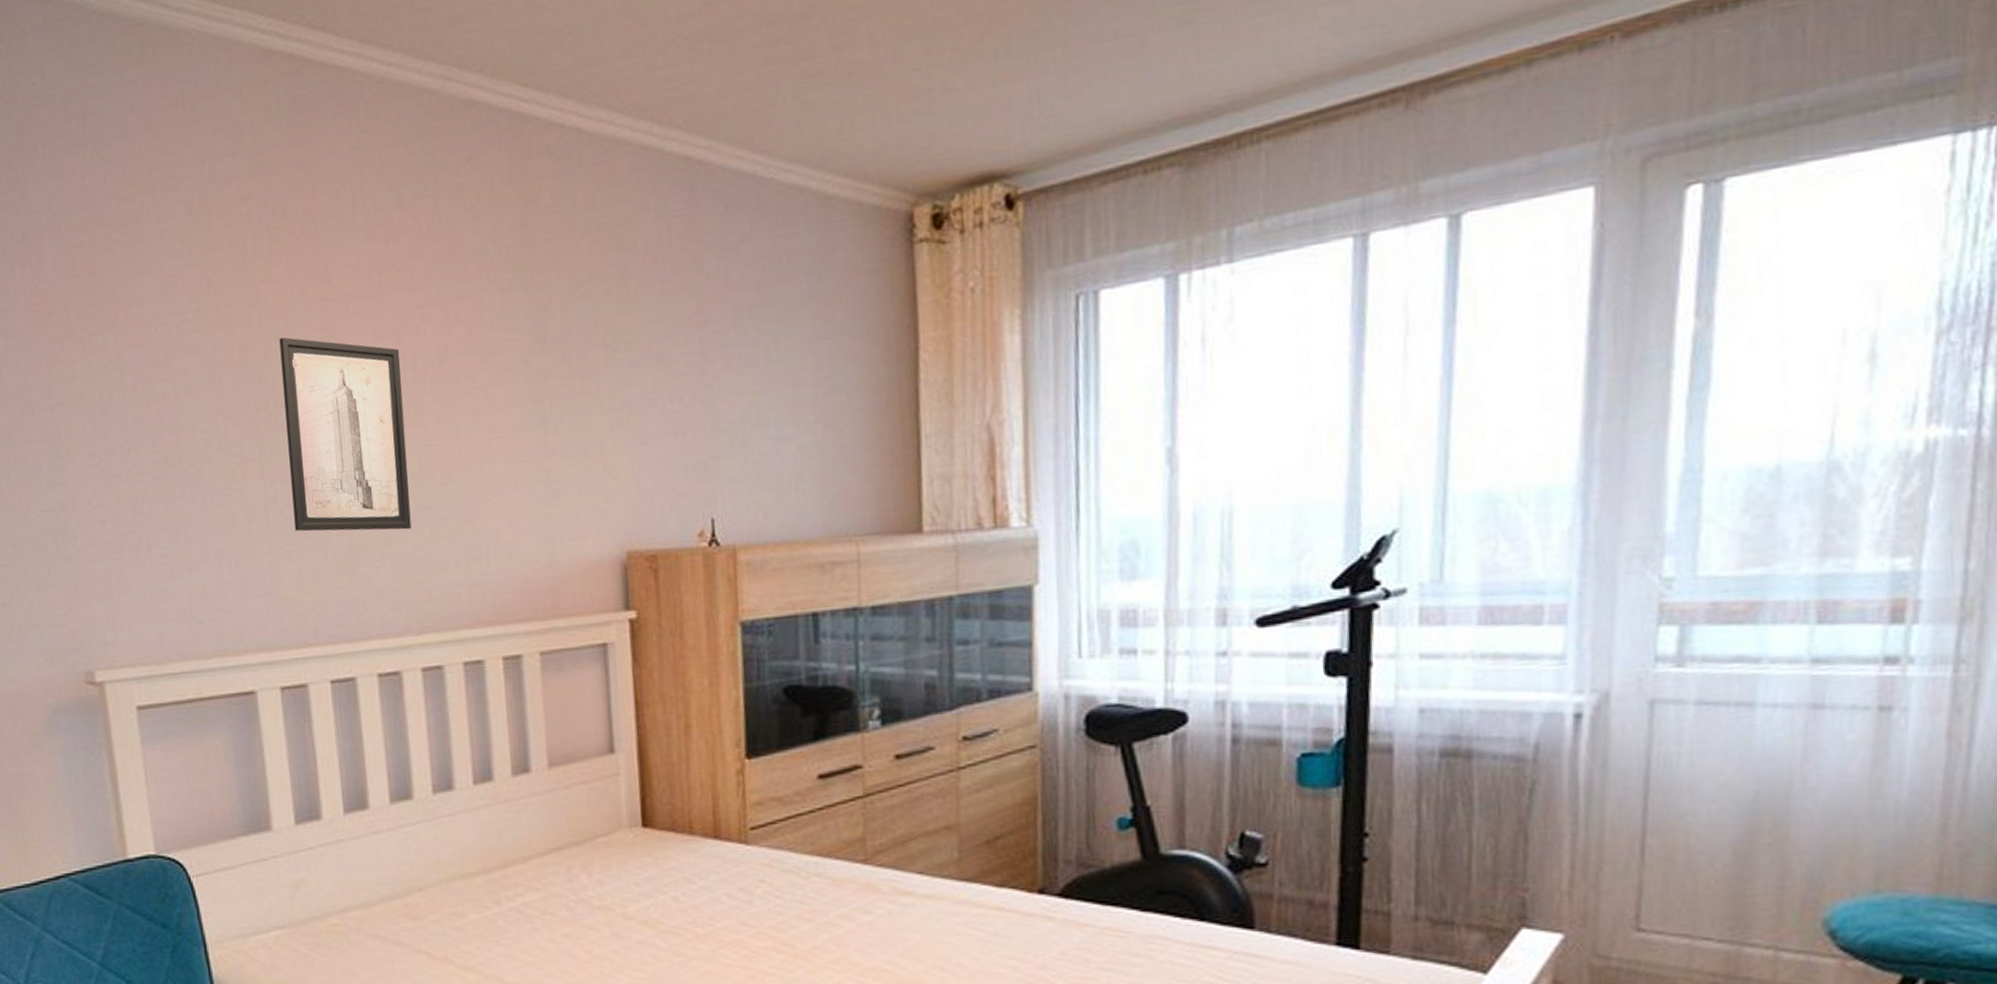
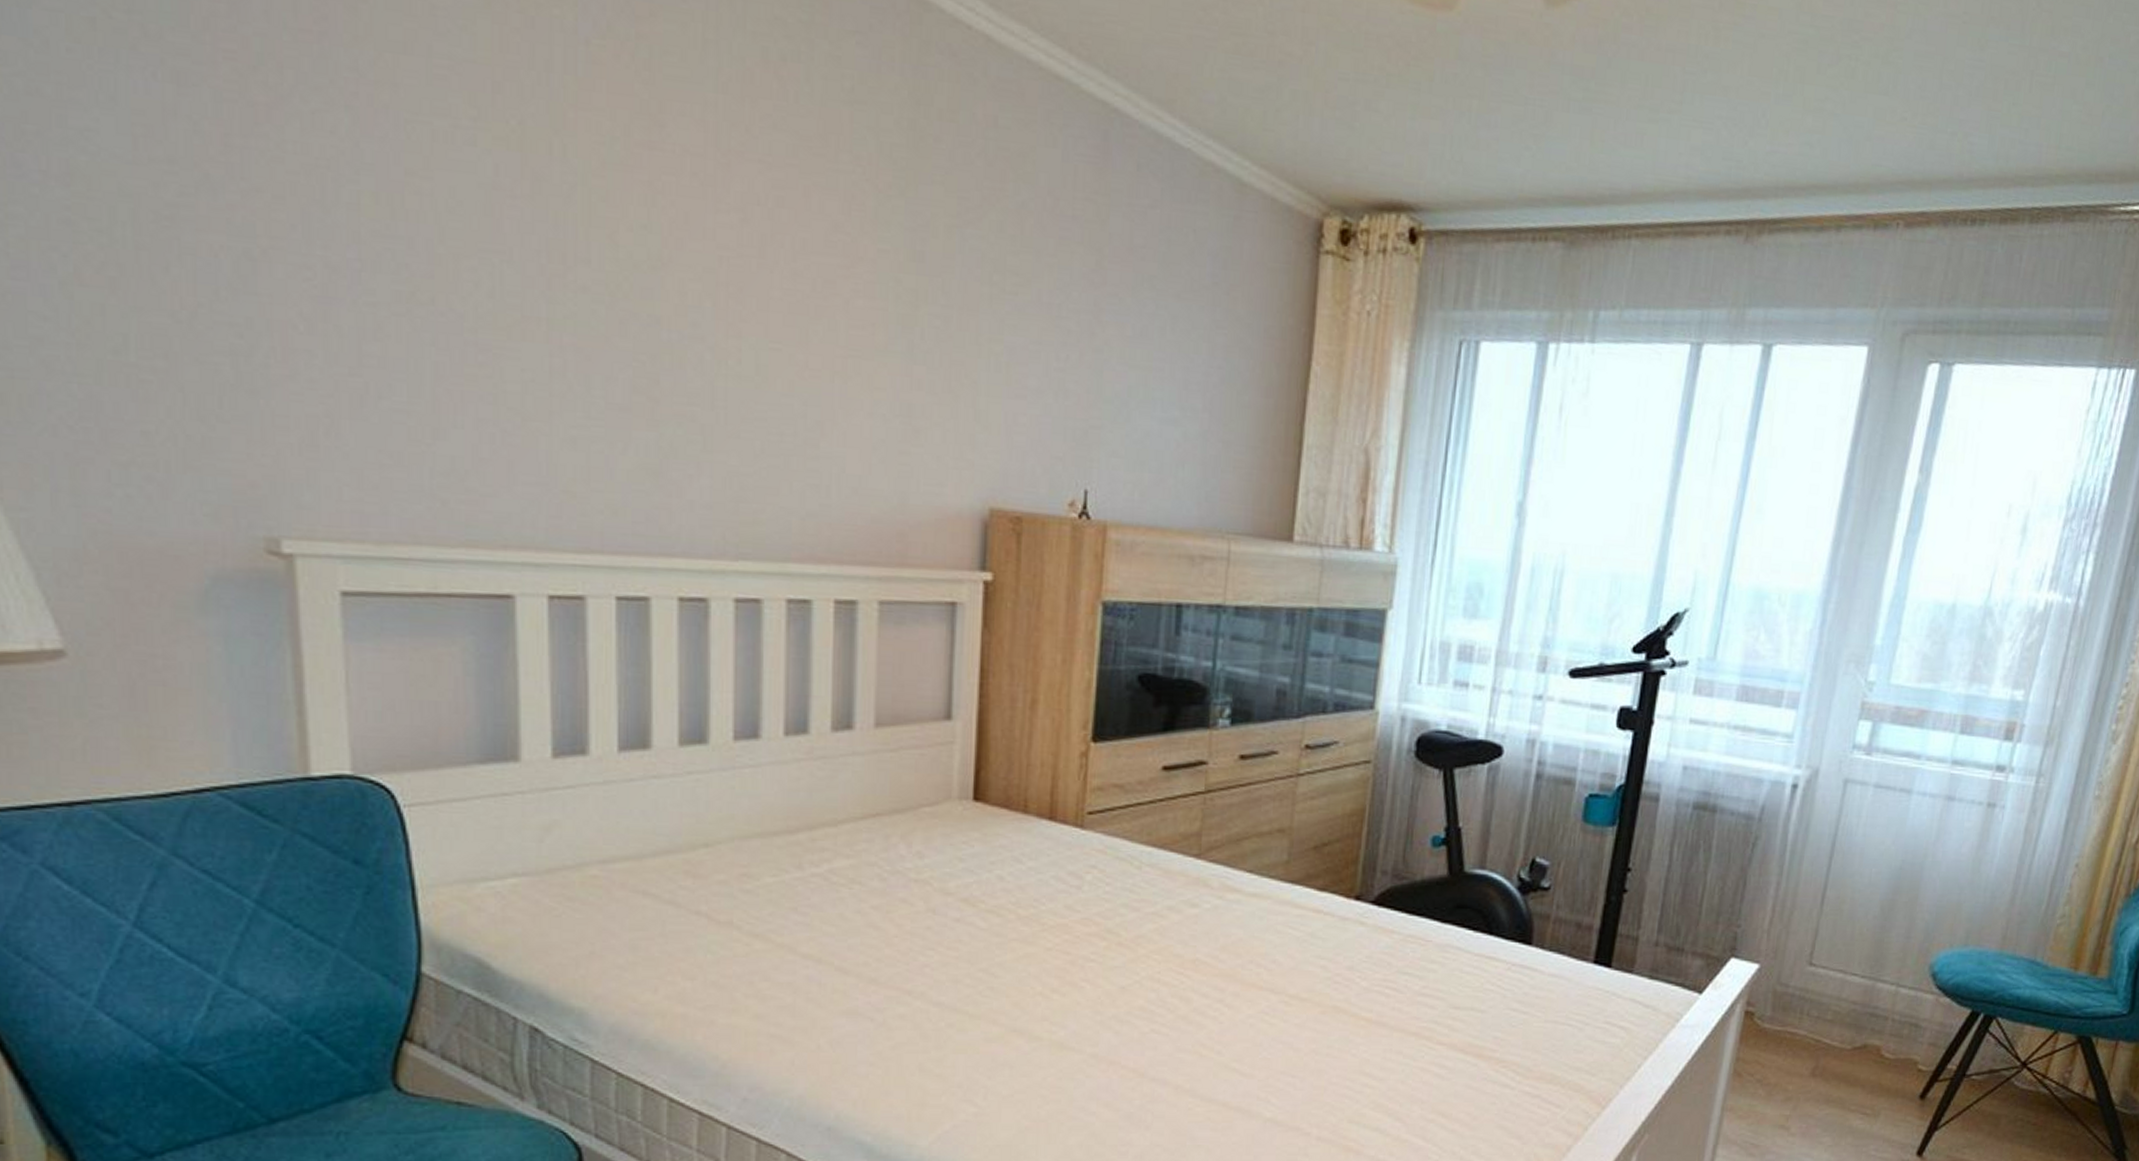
wall art: present [279,337,412,532] -> none [587,179,745,439]

